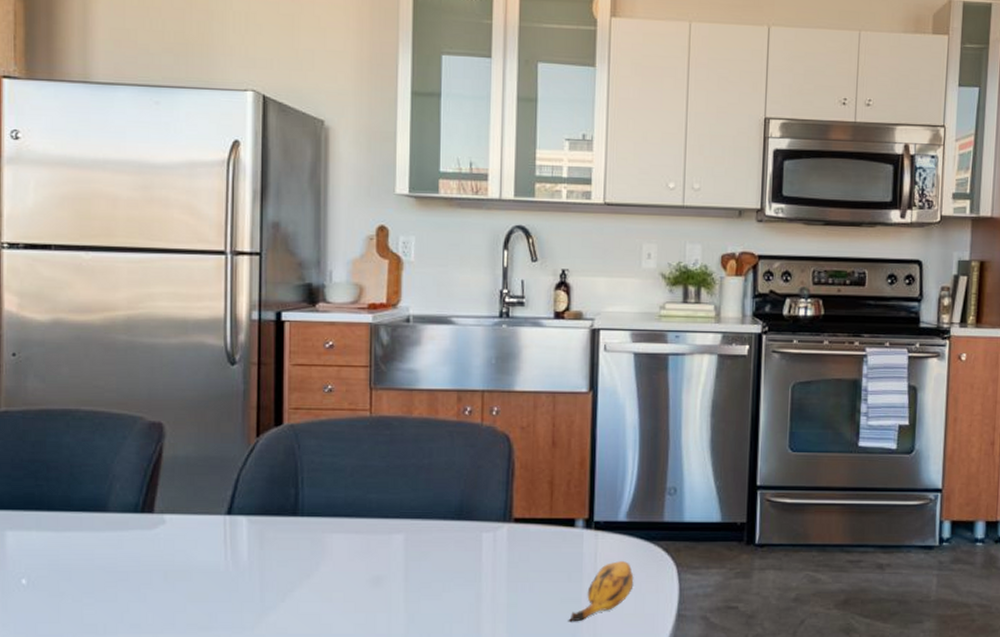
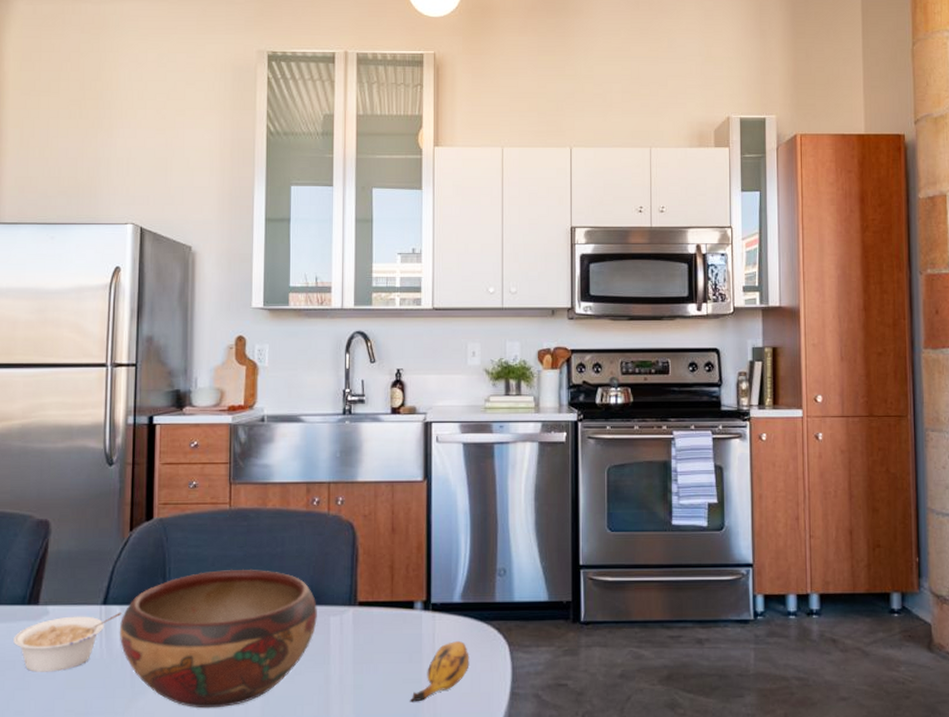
legume: none [126,522,249,585] -> present [13,612,122,673]
decorative bowl: none [246,480,468,625] -> present [119,569,317,709]

